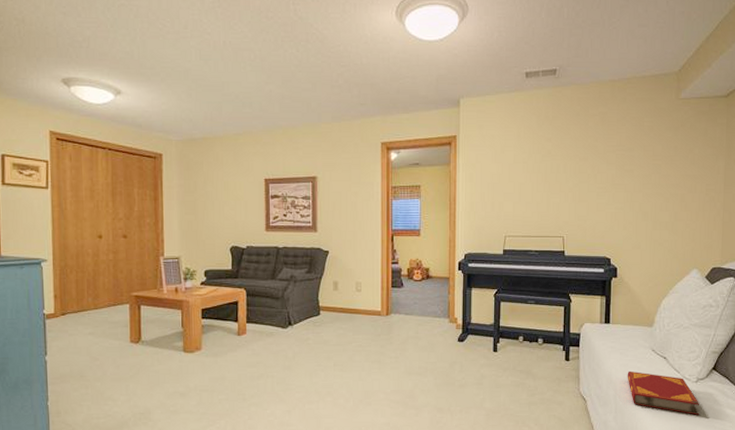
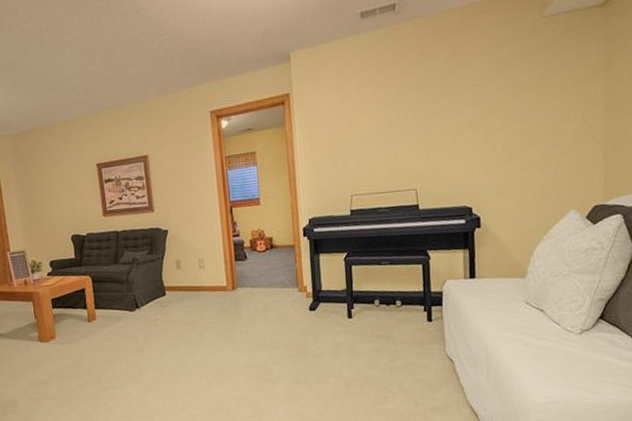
hardback book: present [627,371,700,415] -> none [498,327,586,370]

